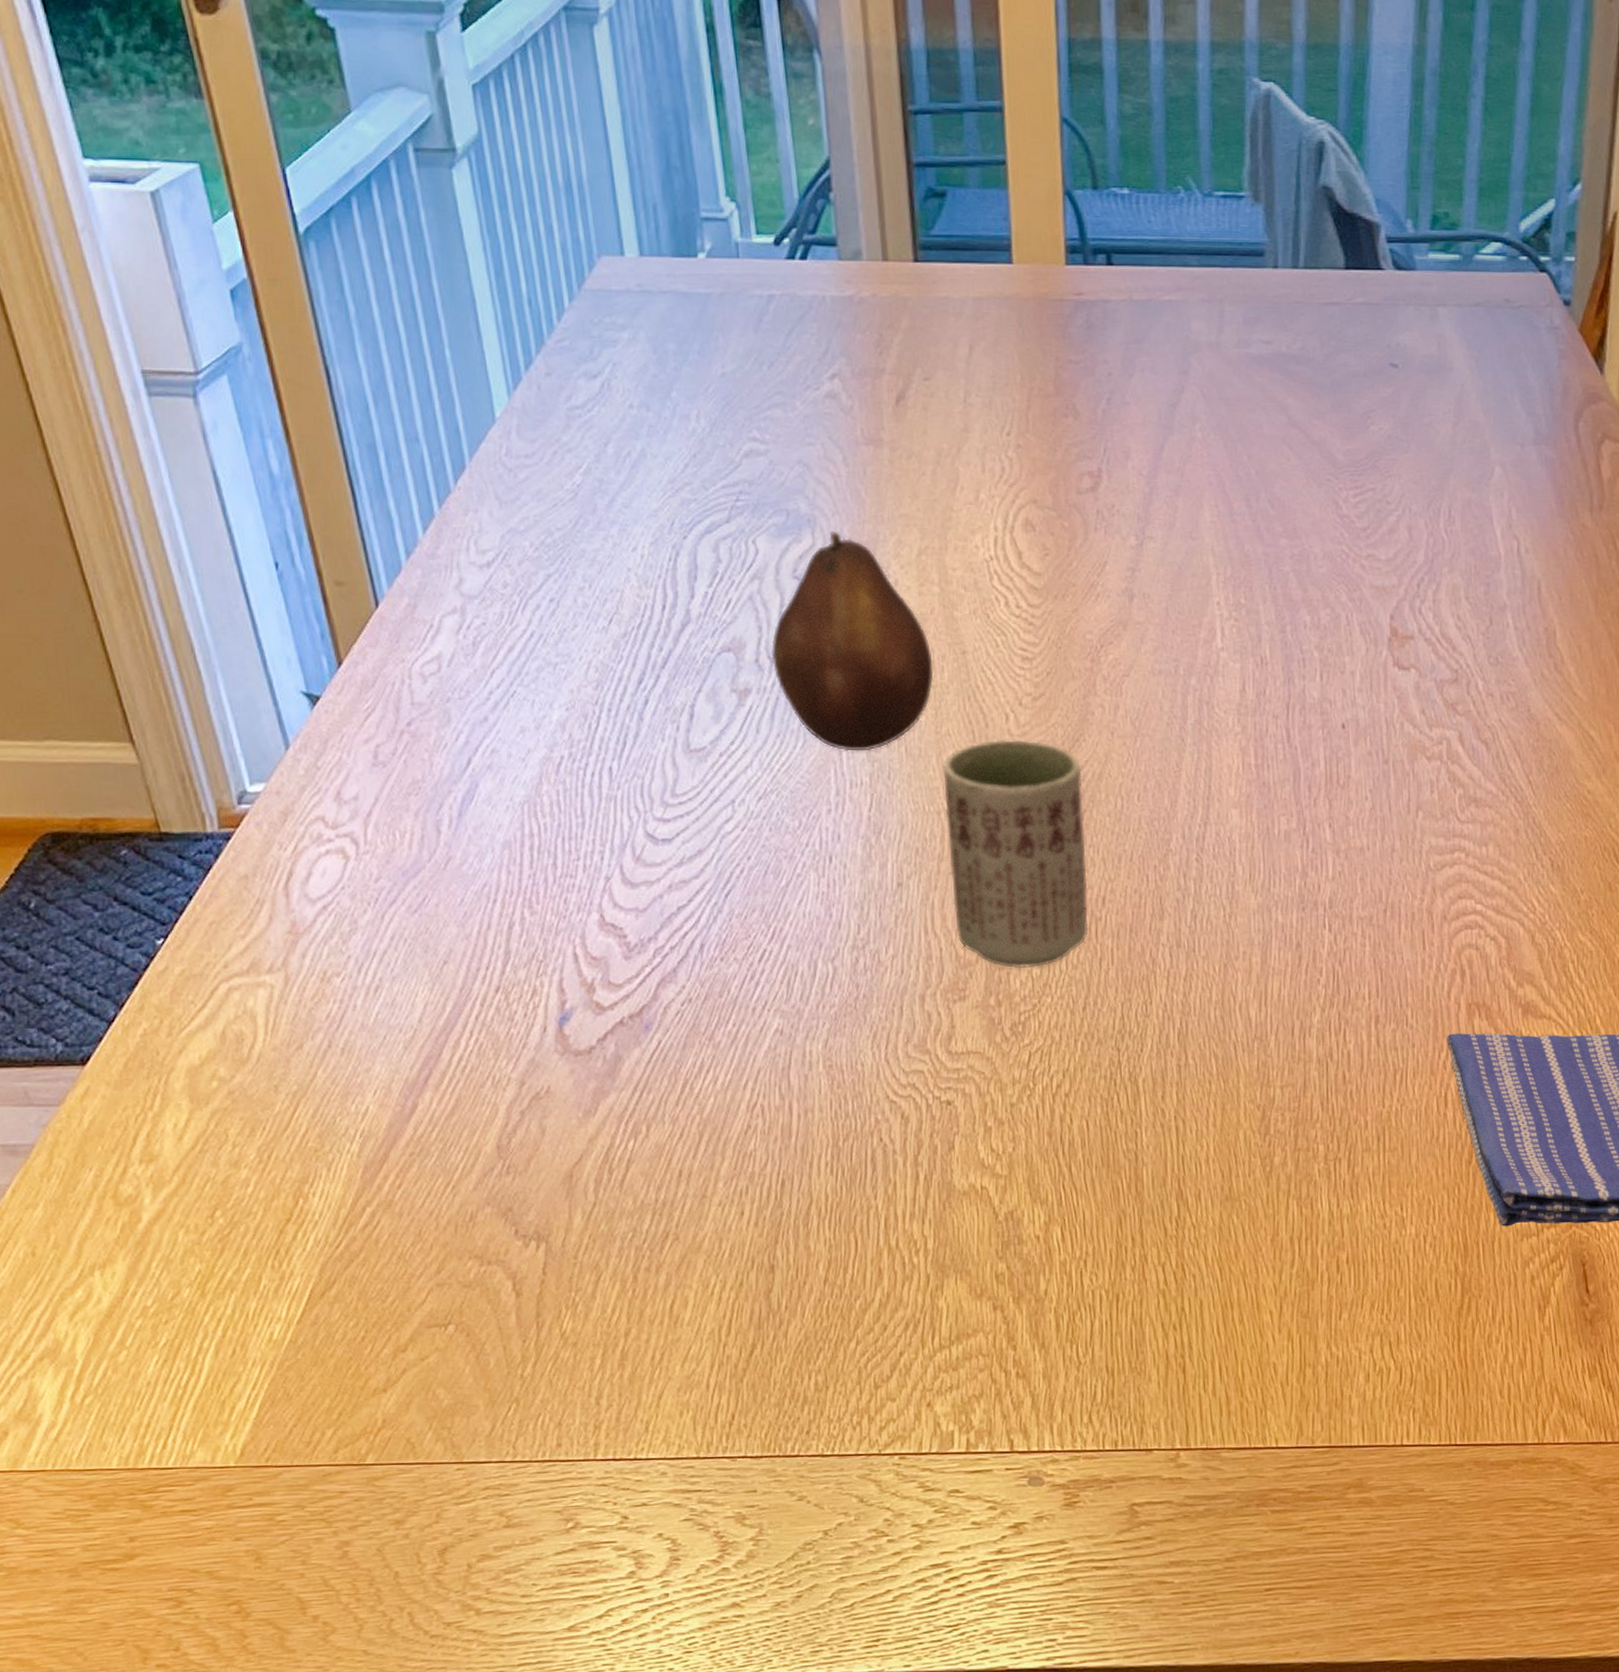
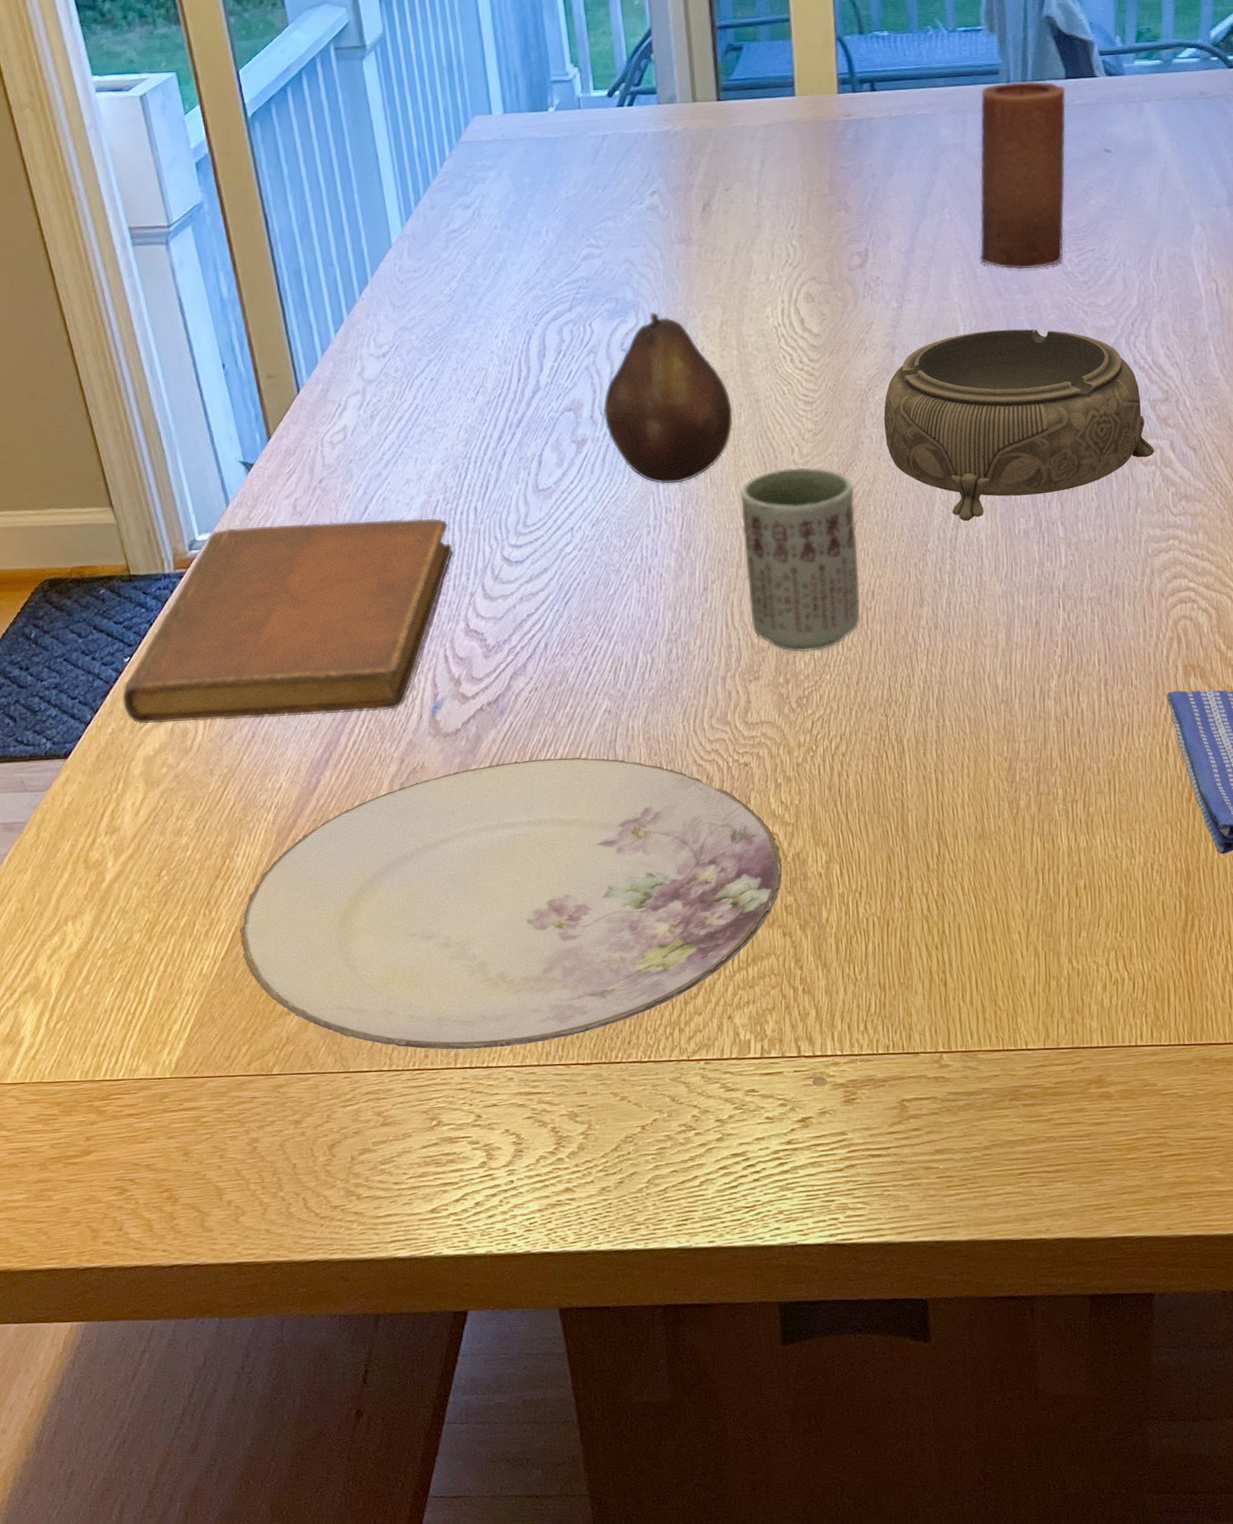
notebook: none [155,777,582,1025] -> present [122,518,453,724]
plate: none [318,1086,992,1438] -> present [239,757,782,1050]
decorative bowl: none [1118,581,1440,818] -> present [883,329,1155,522]
candle: none [1237,267,1345,508] -> present [979,81,1066,270]

